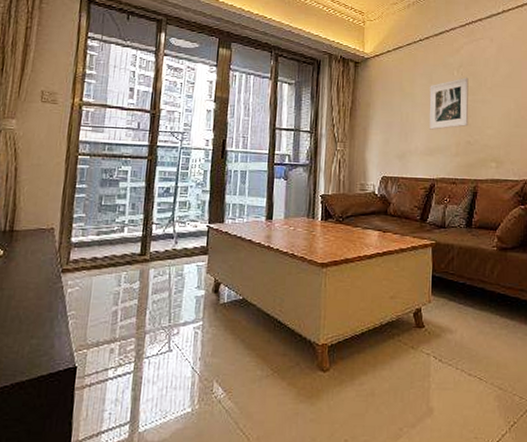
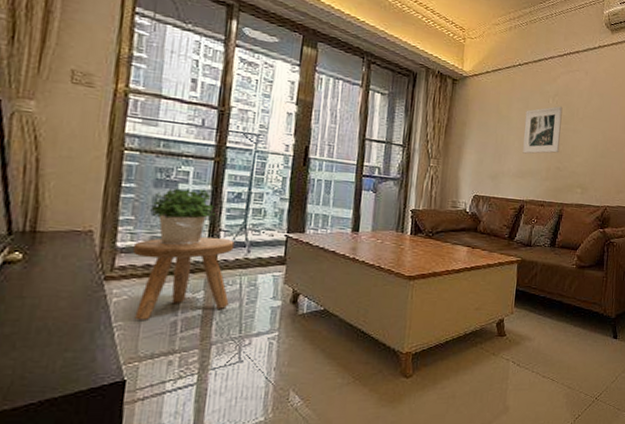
stool: none [83,230,164,310] -> present [132,237,235,320]
potted plant: none [97,186,149,239] -> present [150,188,216,245]

